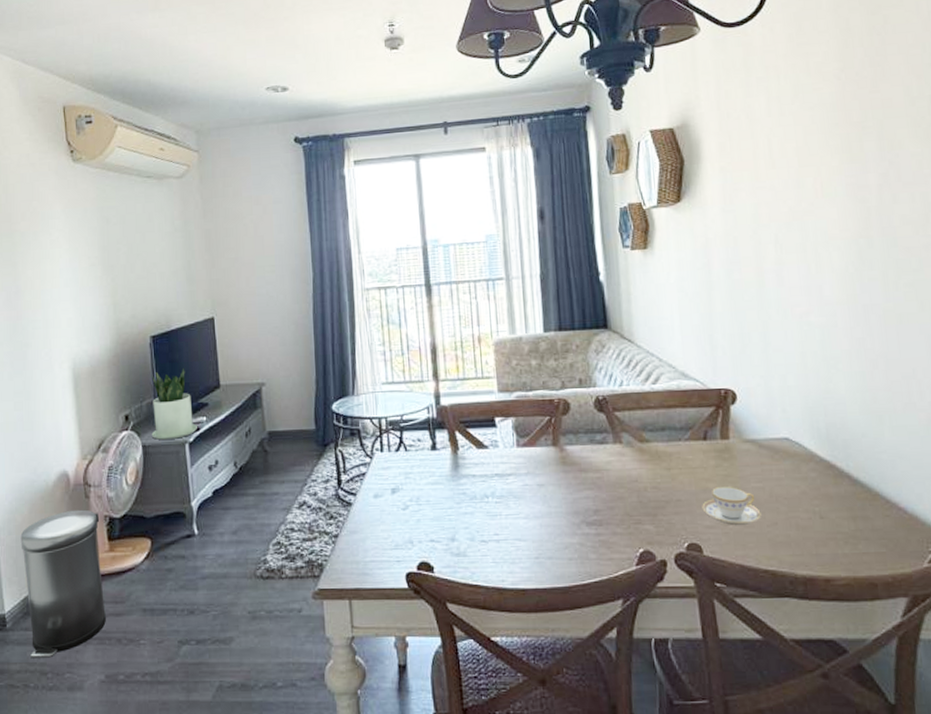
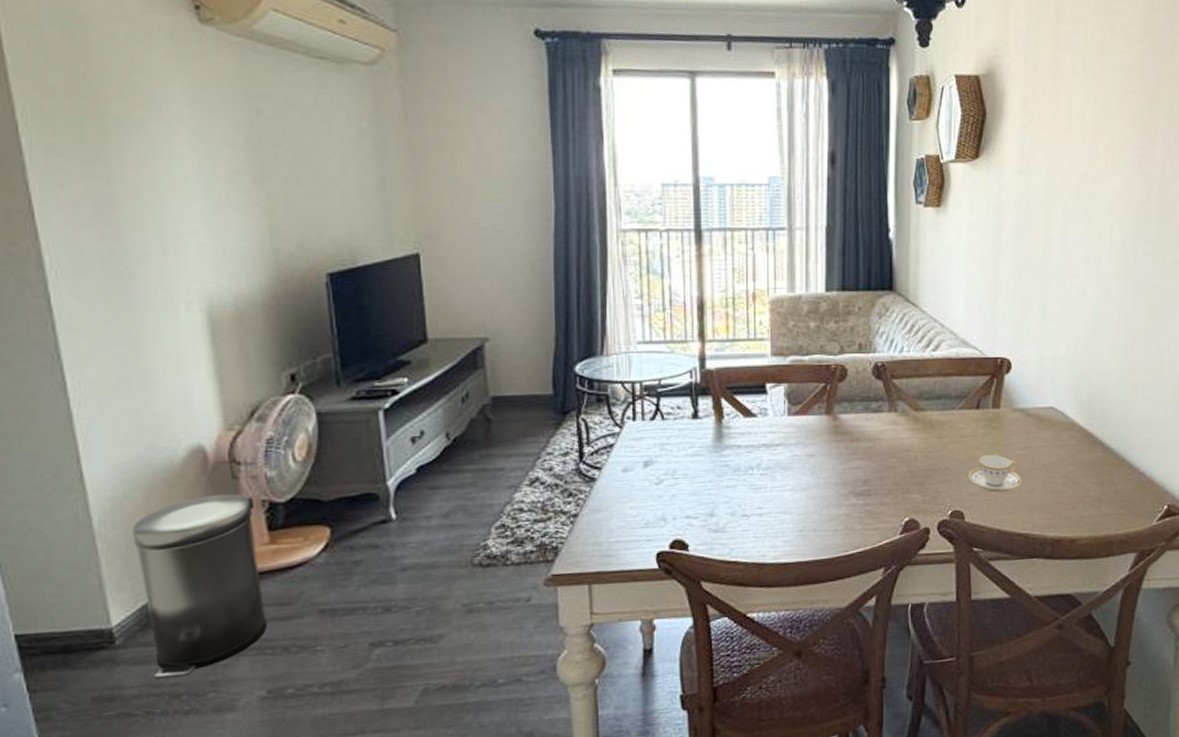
planter: present [151,368,198,440] -> none [328,317,397,405]

